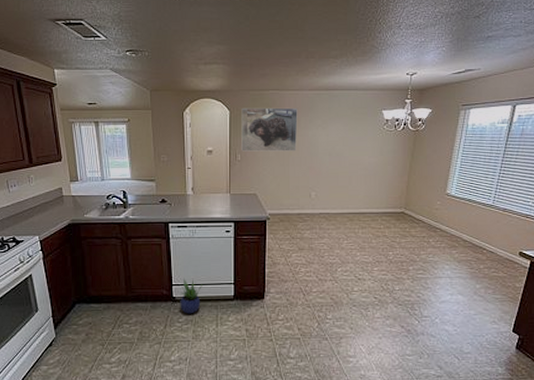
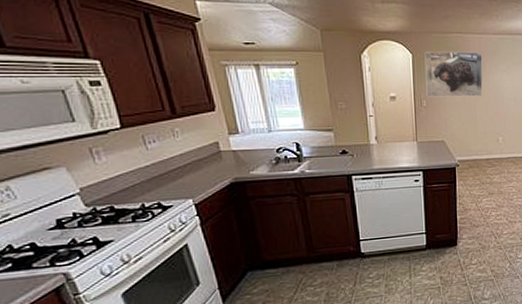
potted plant: present [180,278,203,314] -> none [369,232,394,269]

